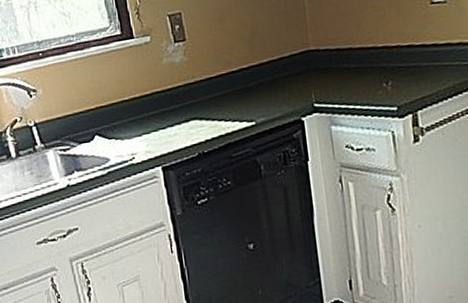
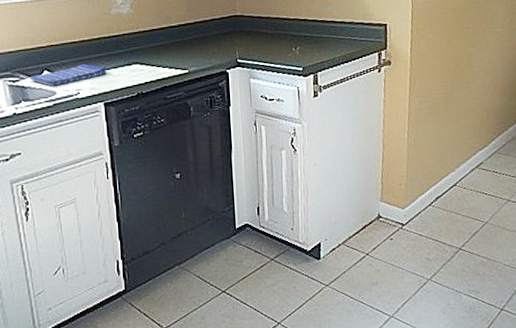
dish towel: none [80,124,162,153] -> present [29,64,107,86]

